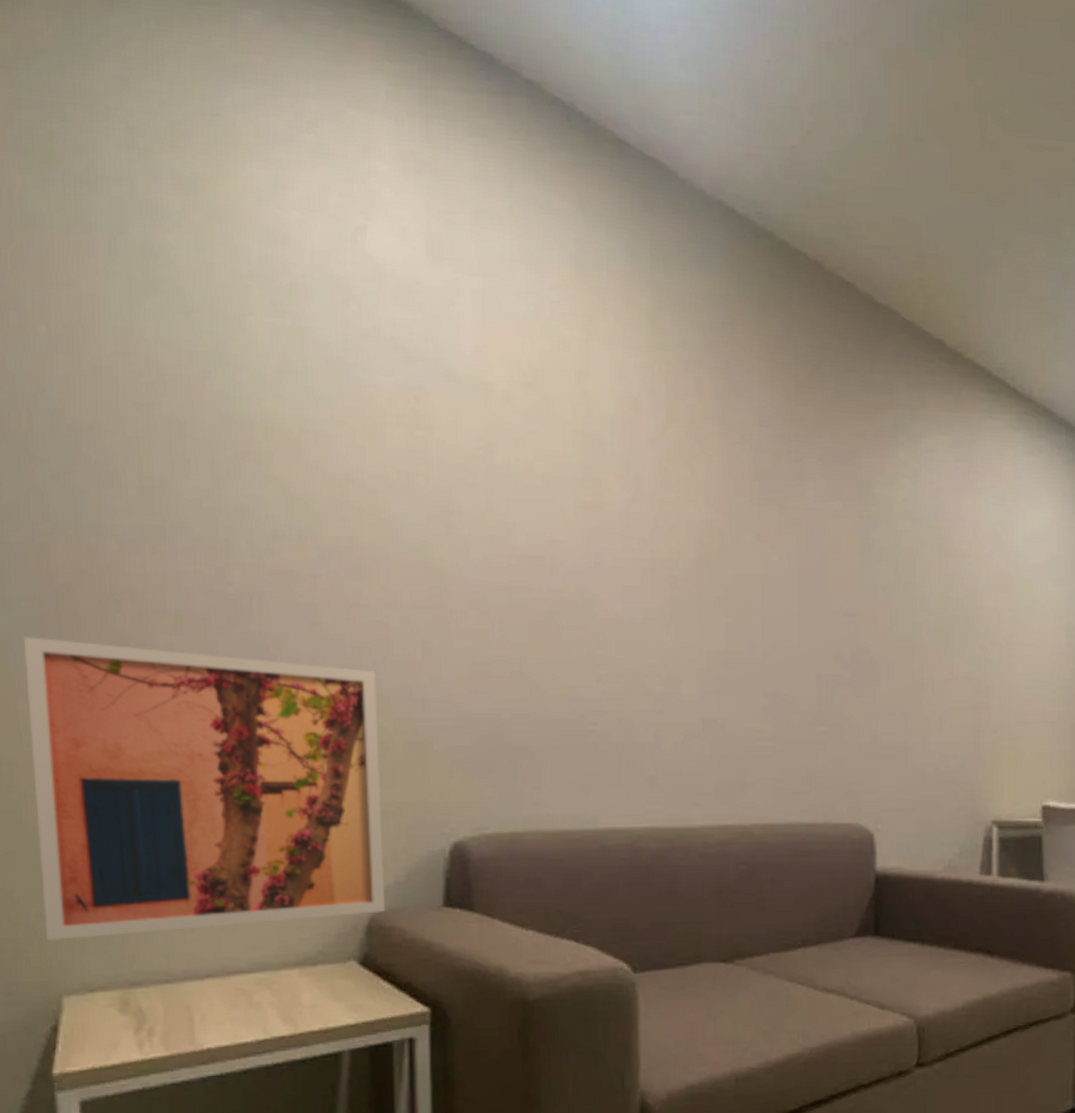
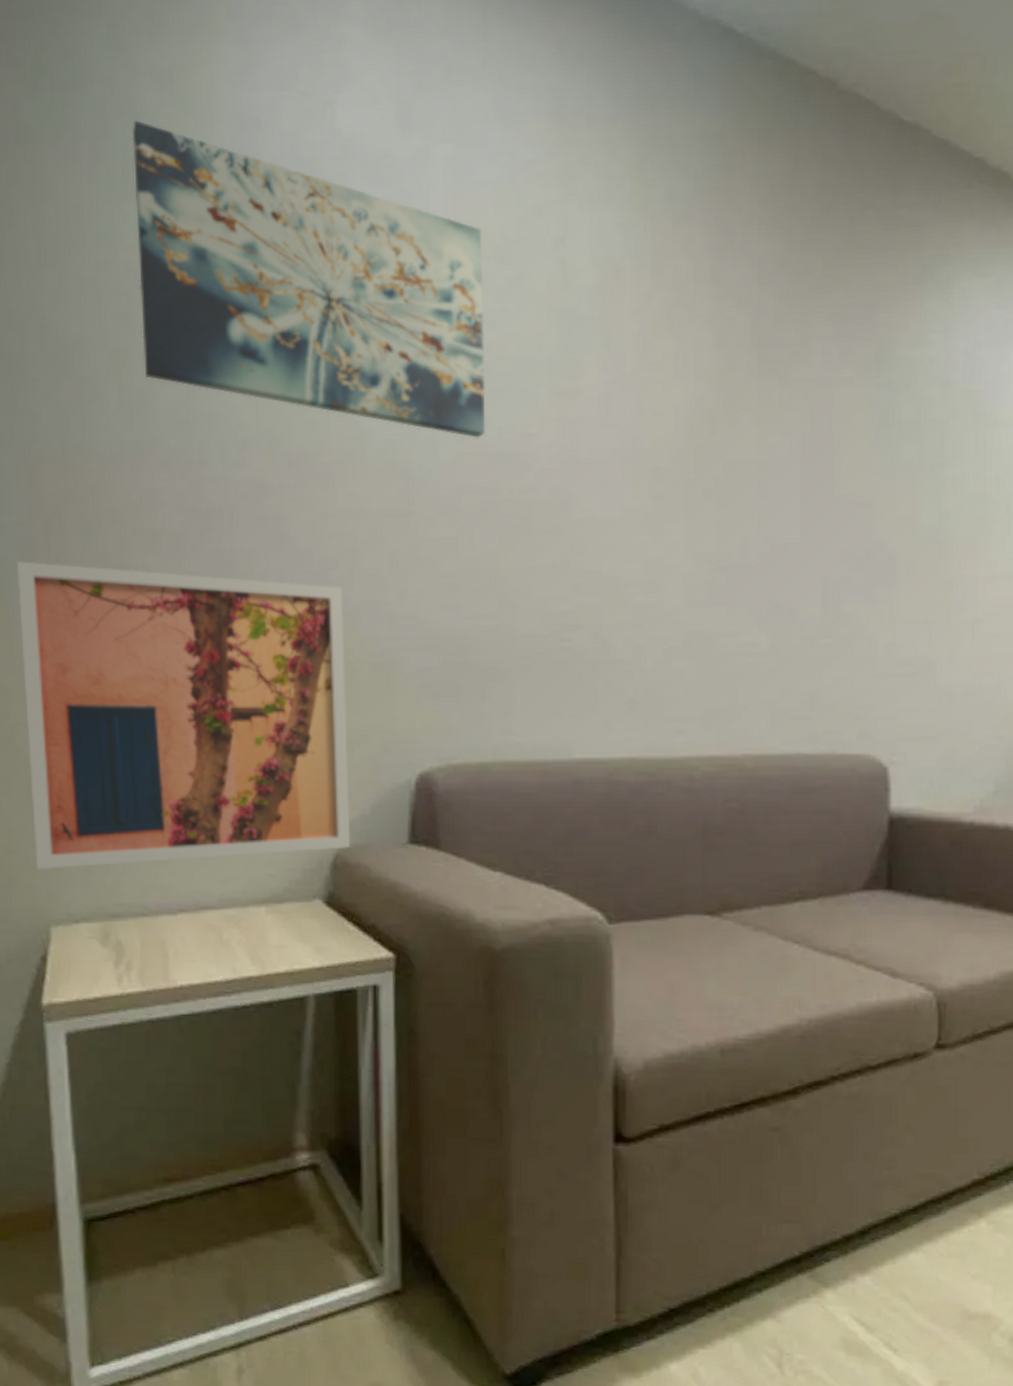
wall art: none [153,221,515,542] -> present [132,120,486,438]

